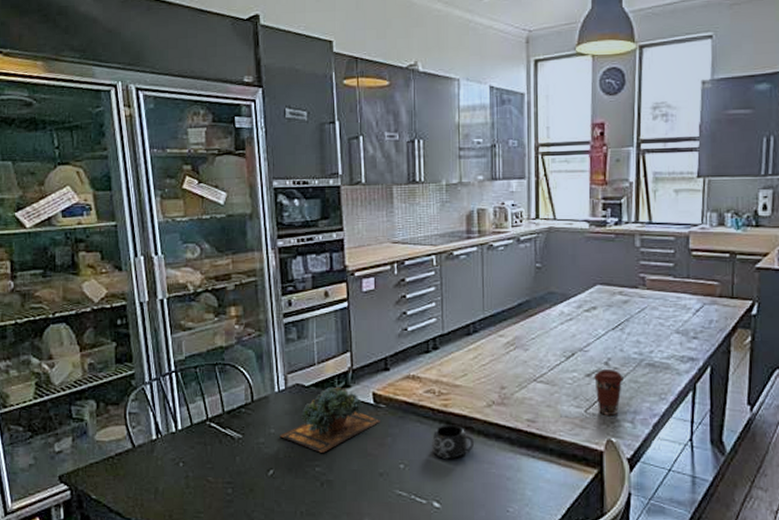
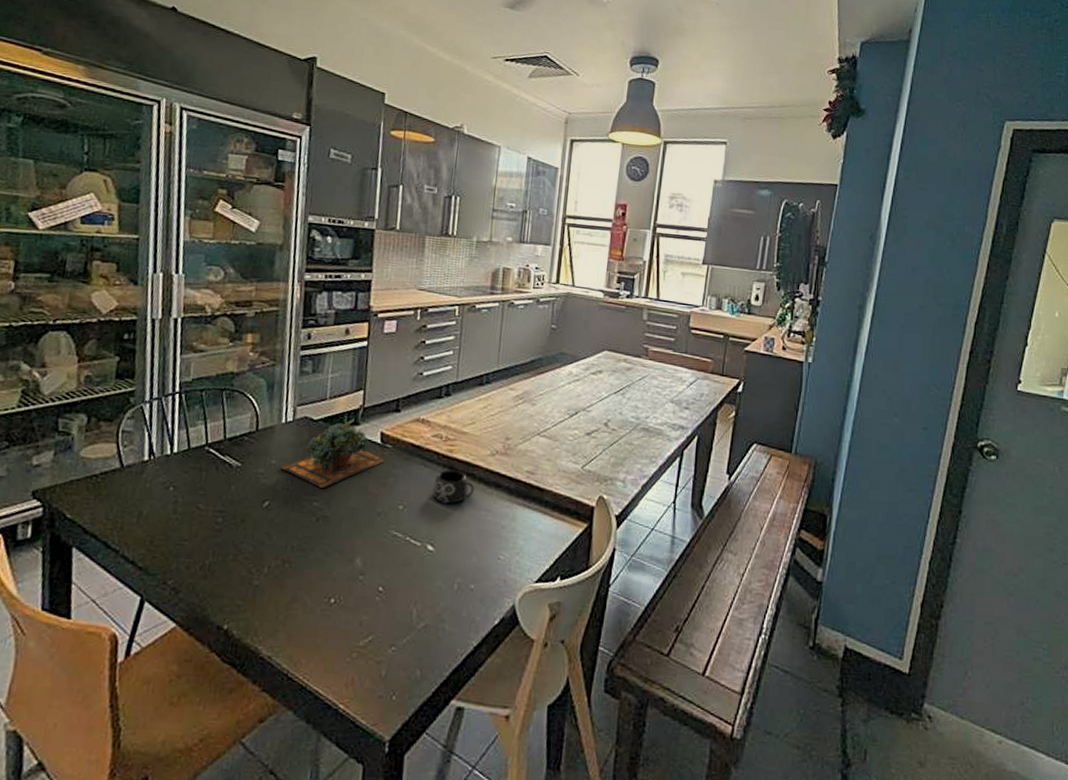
coffee cup: present [594,370,624,415] -> none [593,430,620,474]

